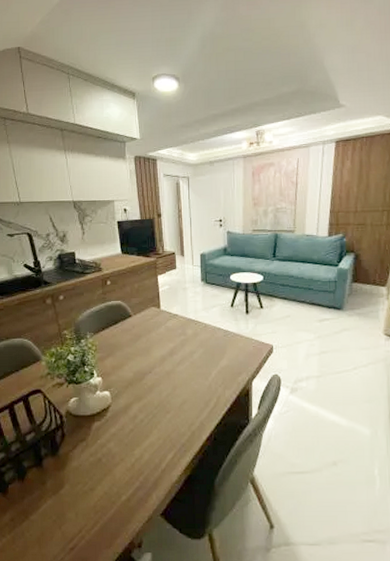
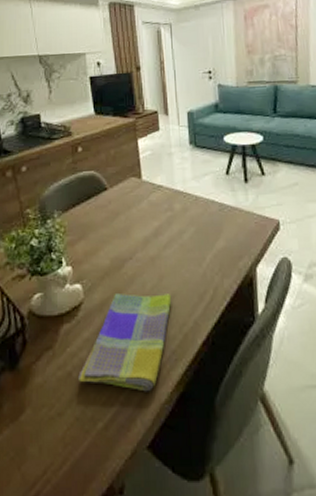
dish towel: none [107,400,183,474] -> present [78,294,172,392]

